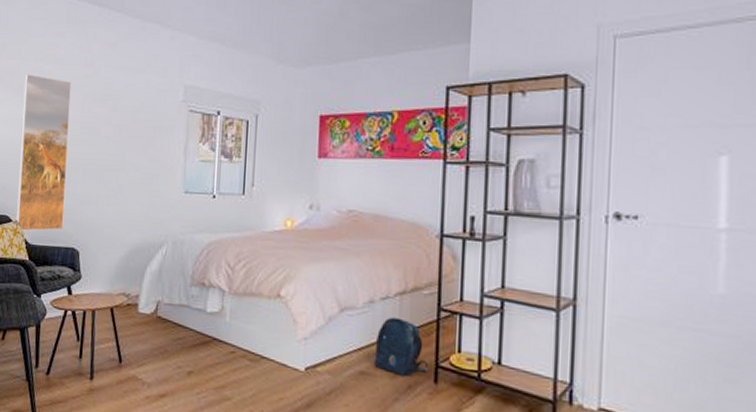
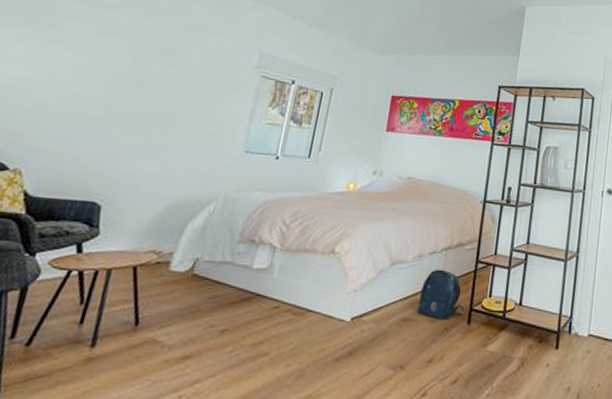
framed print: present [16,74,72,232] -> none [16,14,124,183]

